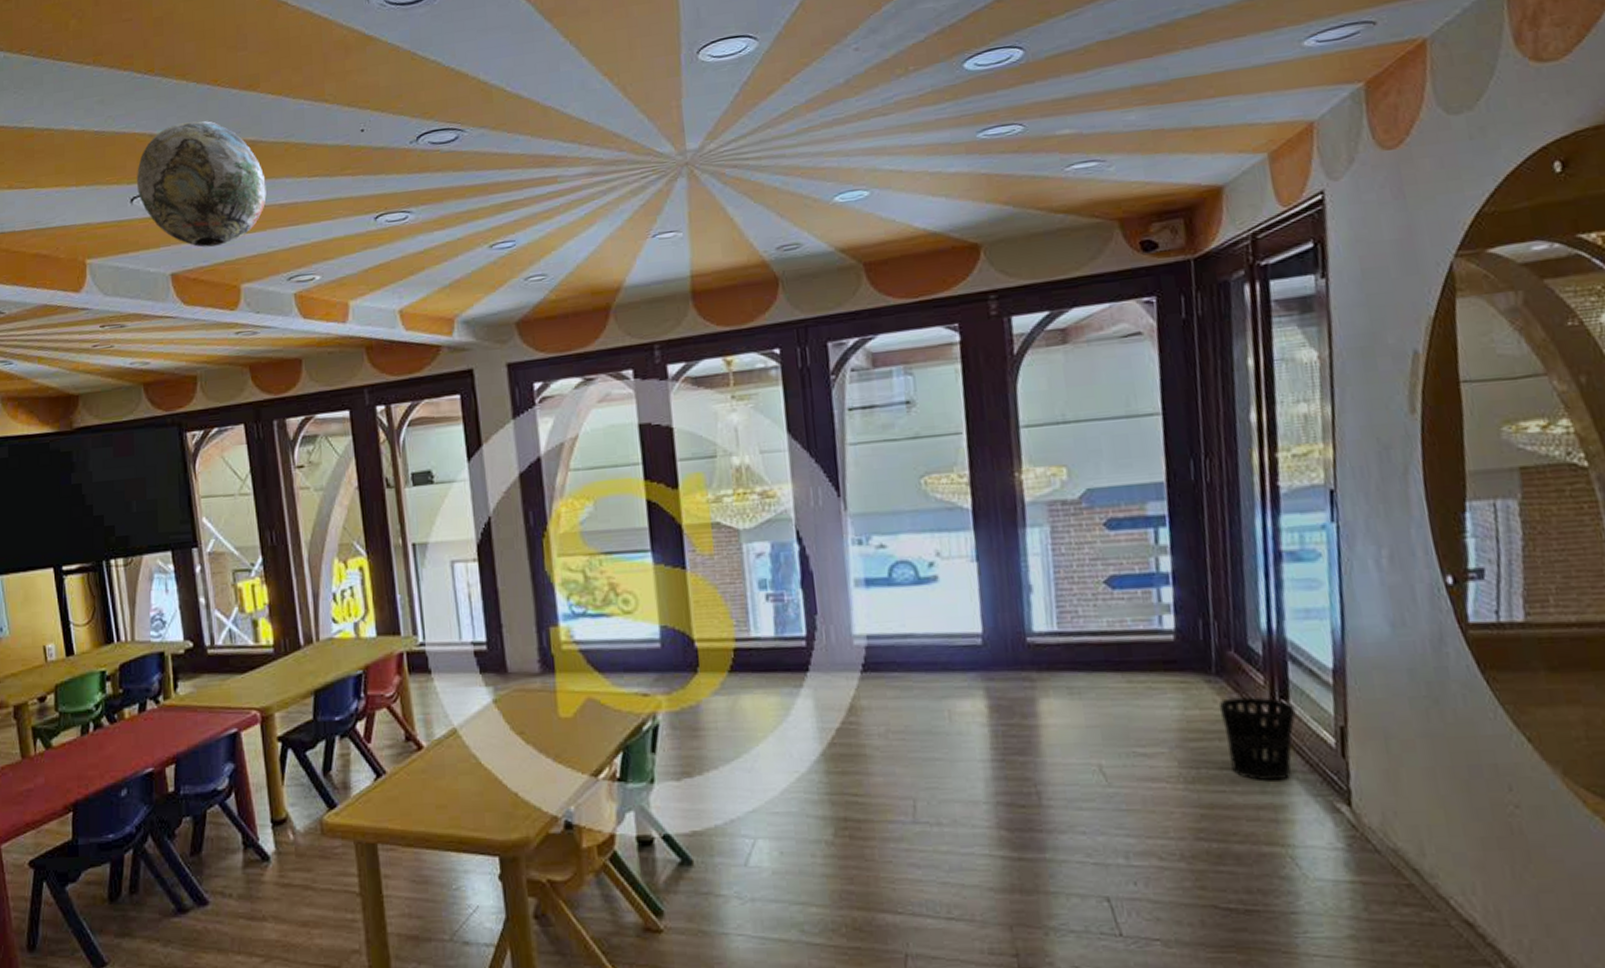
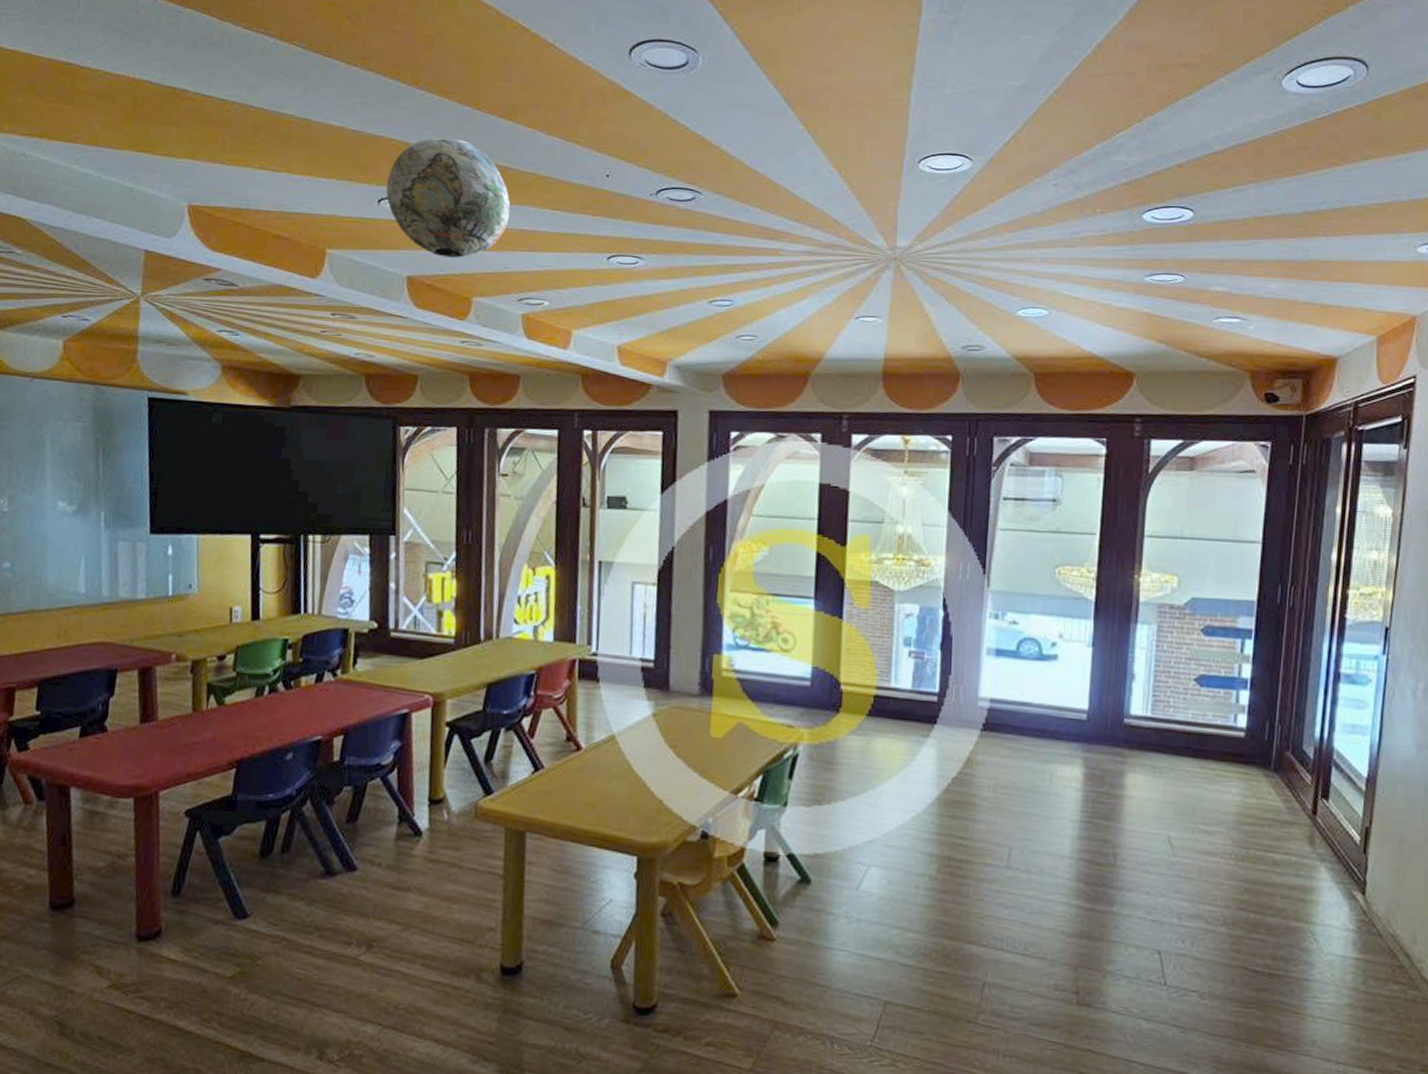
wastebasket: present [1218,696,1296,781] -> none [1272,792,1333,867]

